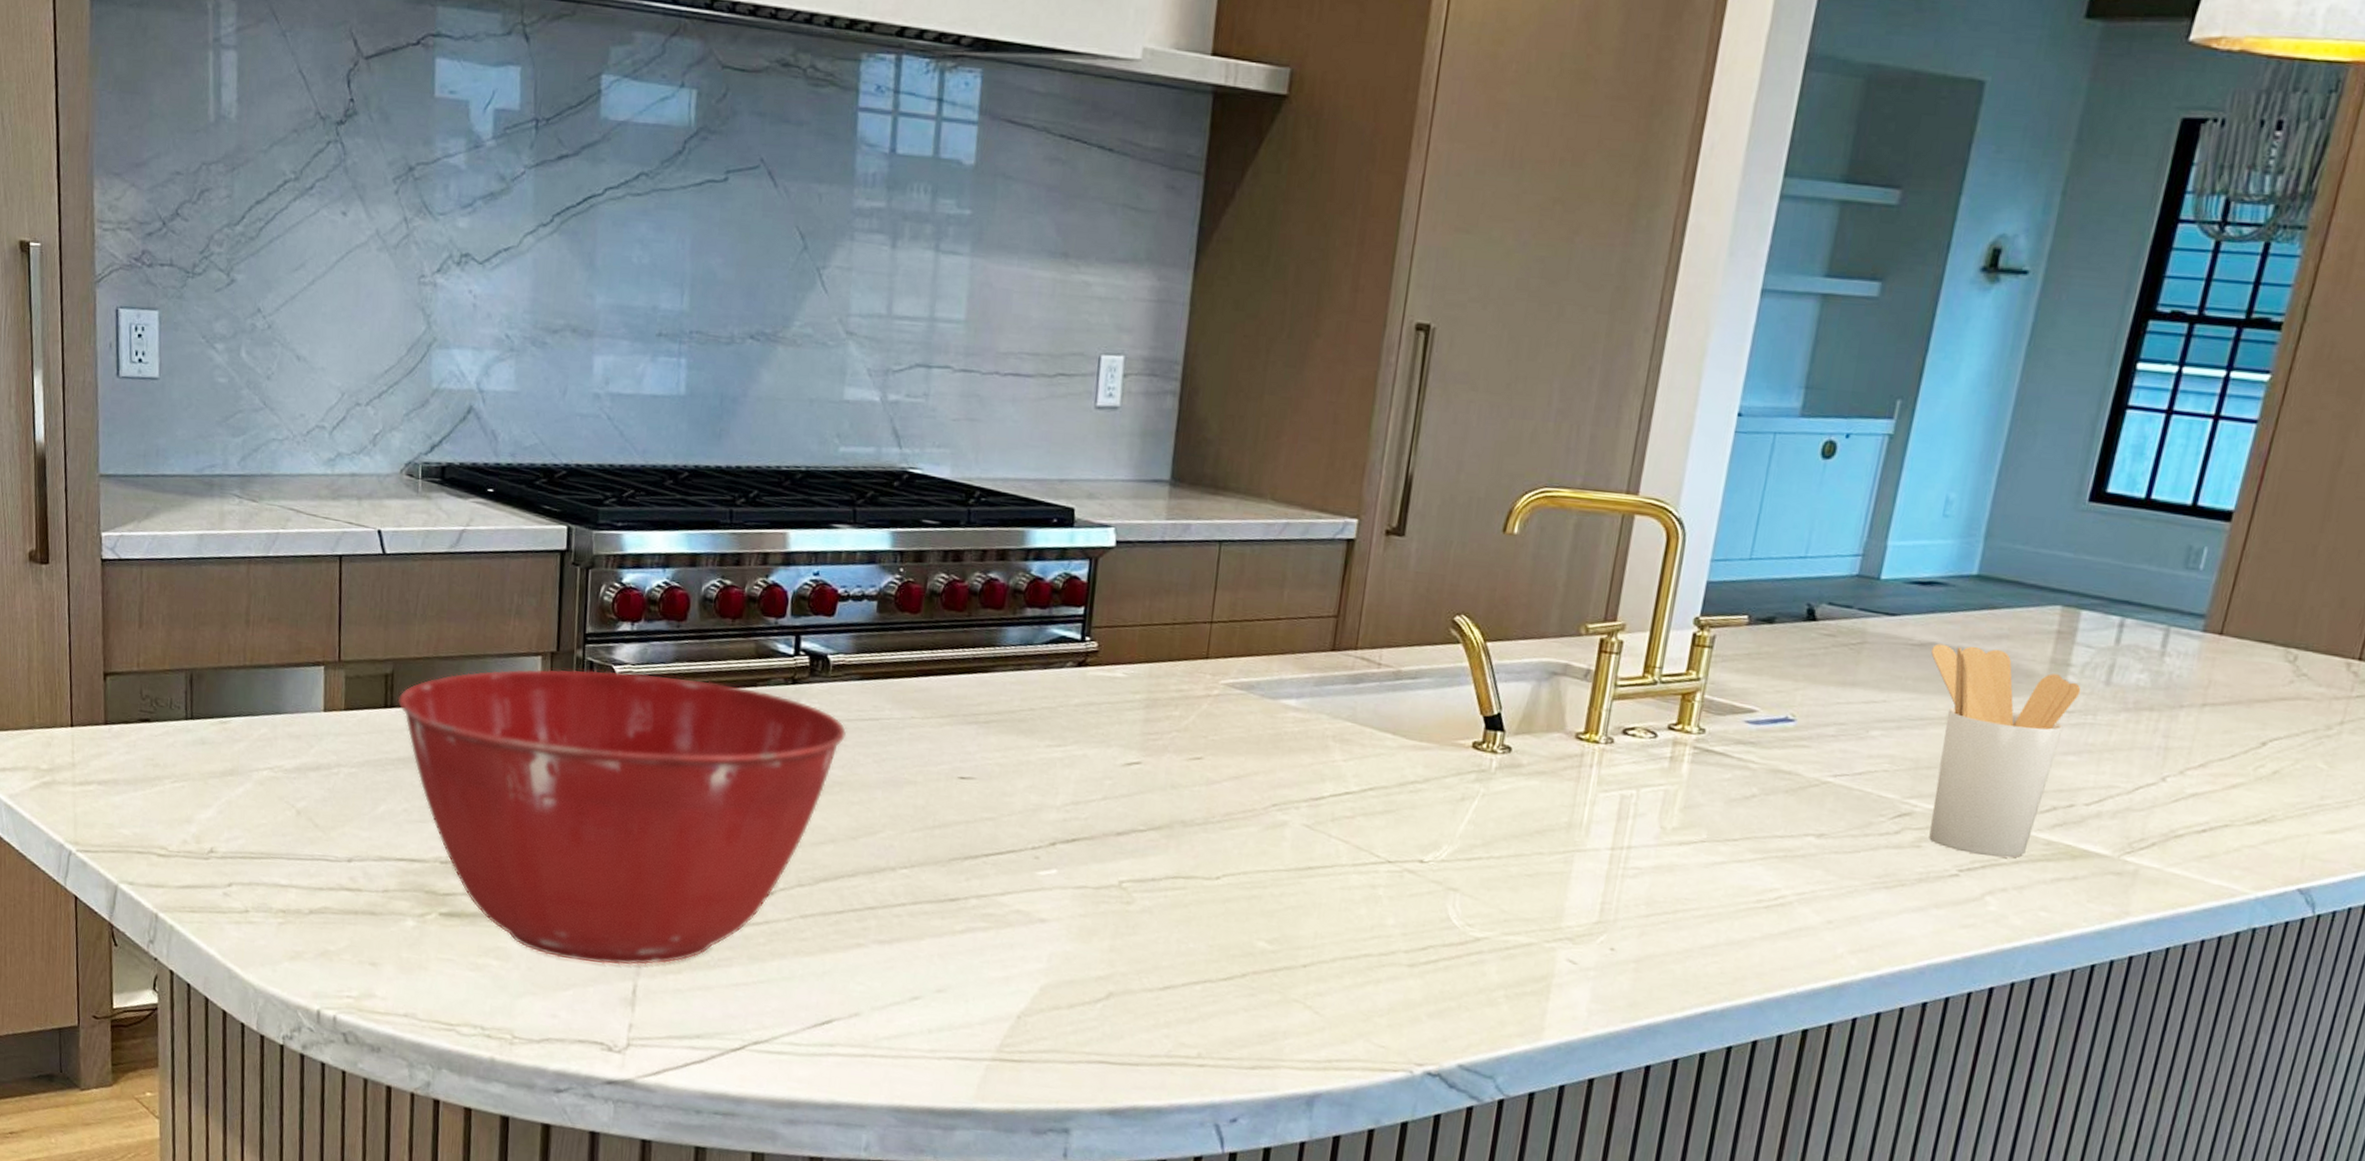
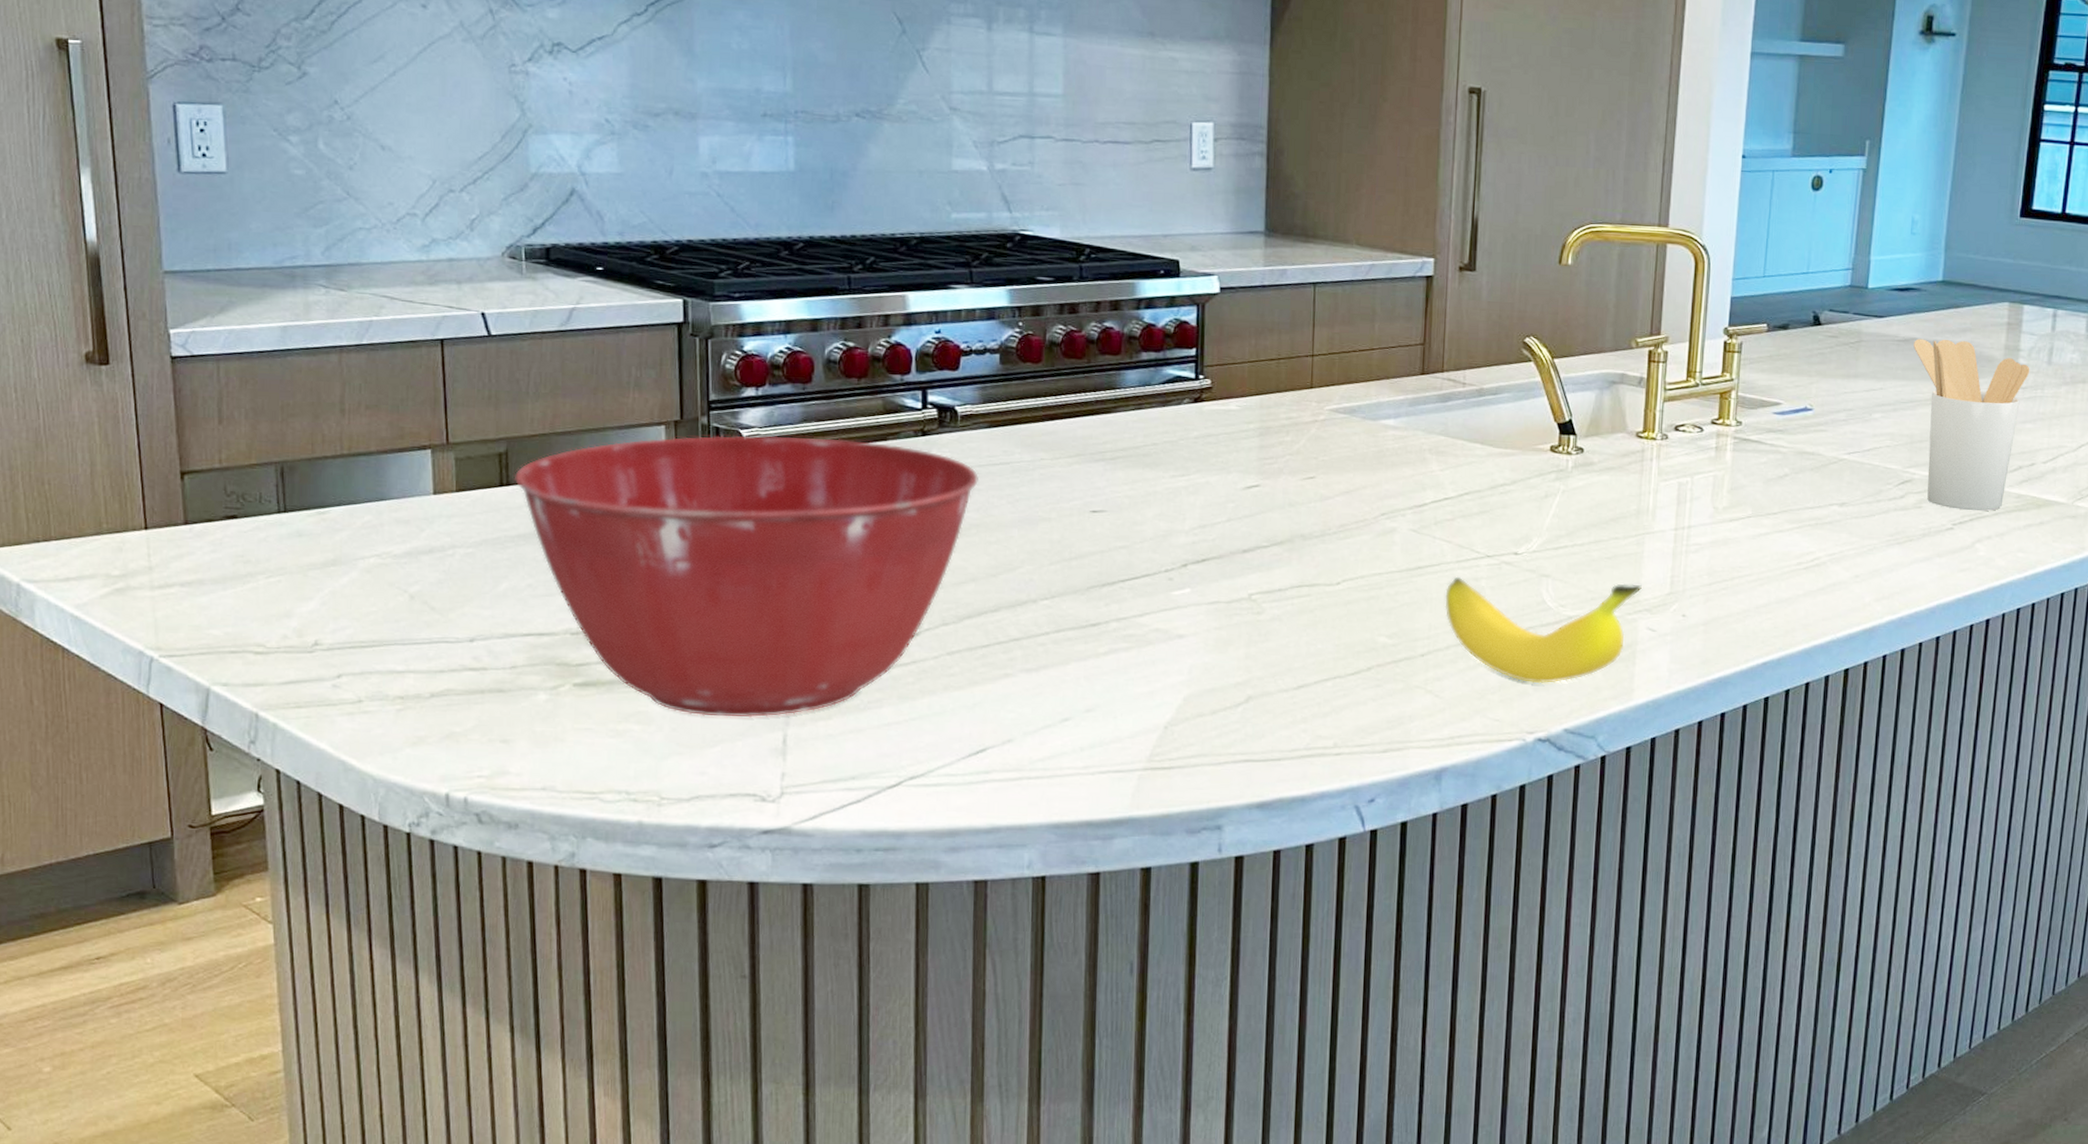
banana: none [1334,881,1566,1012] -> present [1445,576,1642,684]

